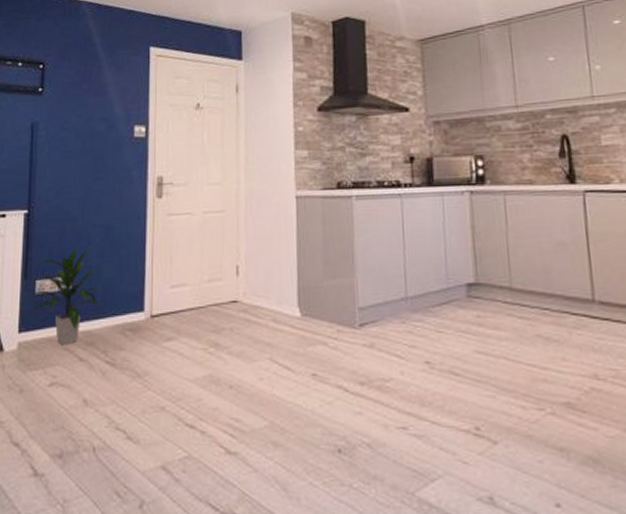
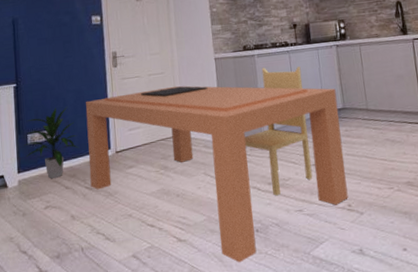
dining table: none [113,214,476,496] -> present [86,66,348,263]

